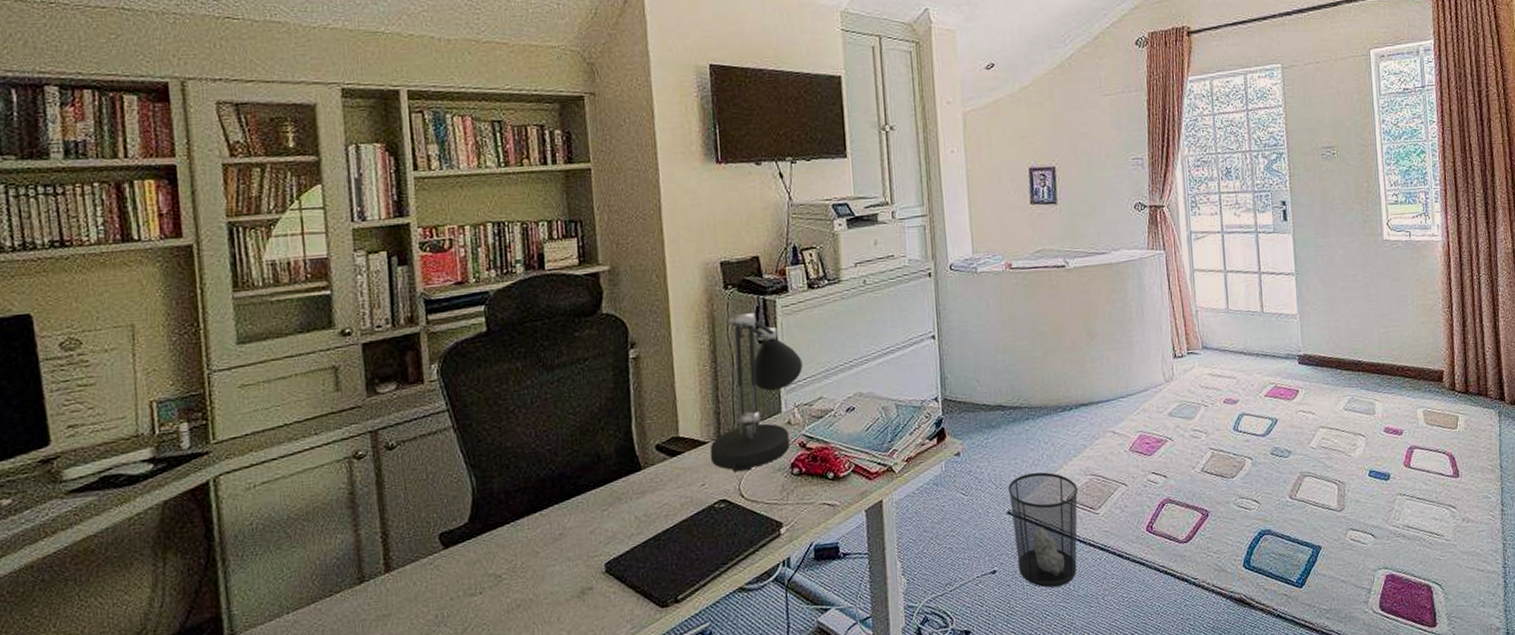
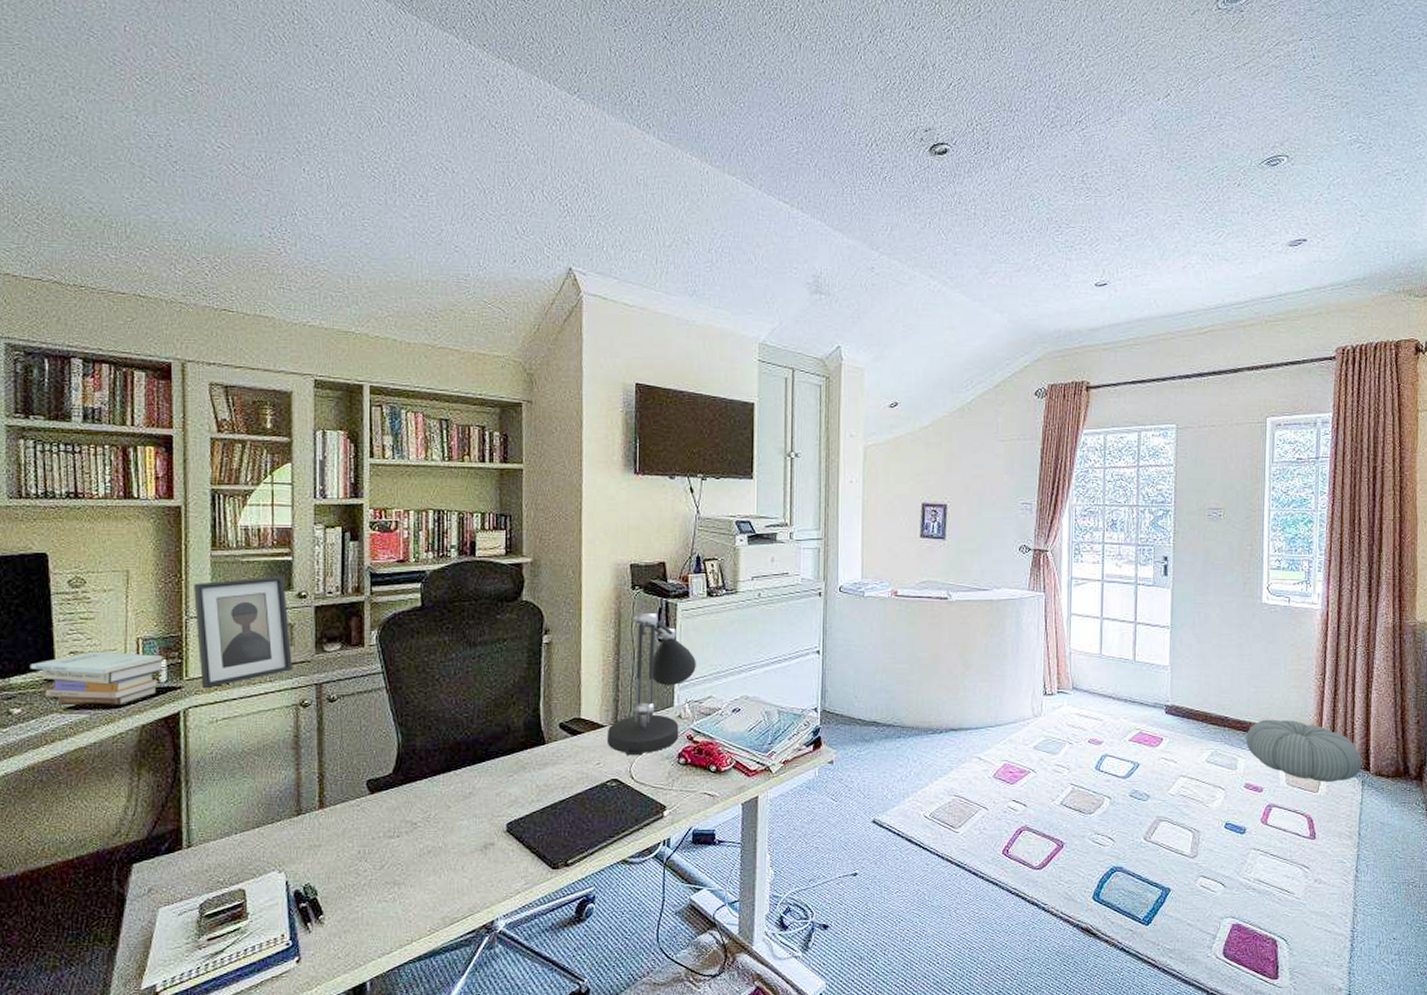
books: none [18,418,186,489] -> present [30,651,164,706]
picture frame: none [215,313,341,452] -> present [194,576,292,689]
waste bin: present [1008,472,1079,588] -> none [875,787,941,895]
pouf: none [1381,357,1497,418] -> present [1246,719,1362,782]

